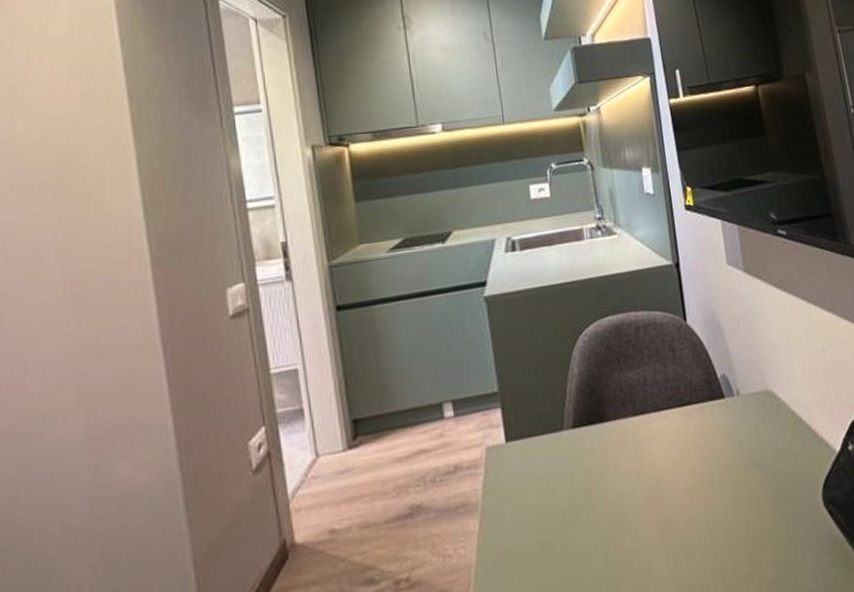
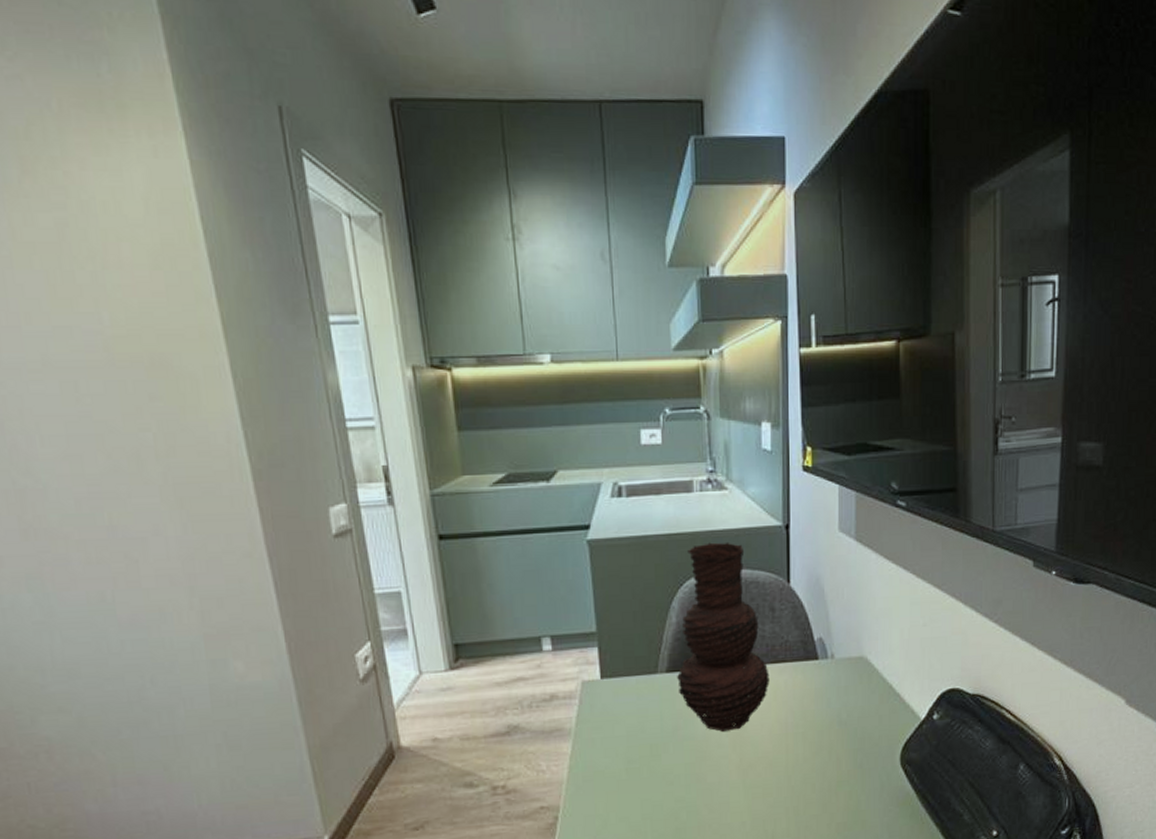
vase: none [583,285,679,488] -> present [677,542,770,732]

